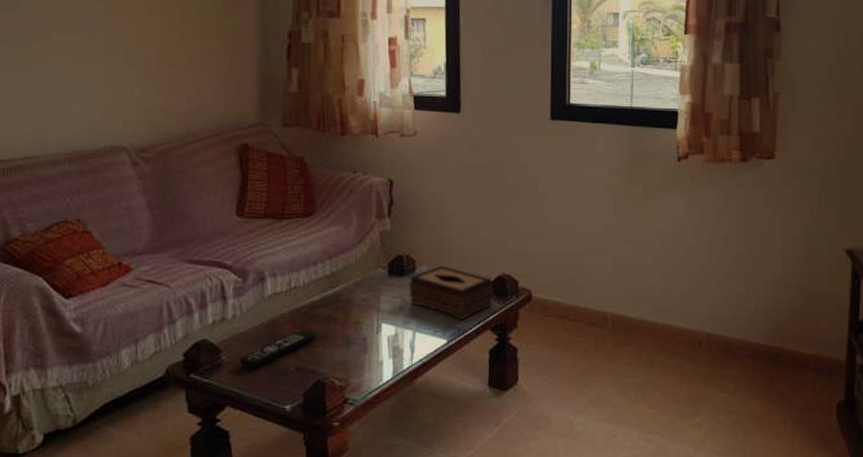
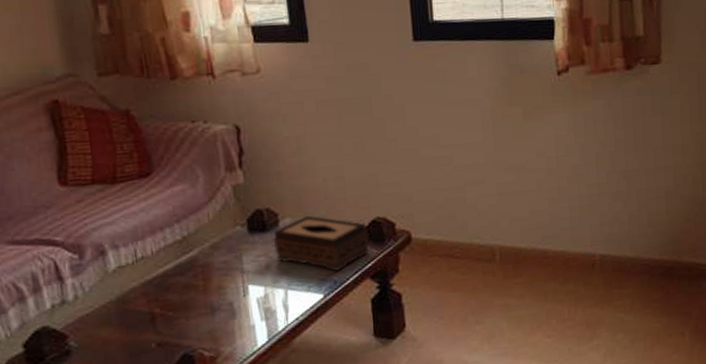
remote control: present [239,330,316,369] -> none [90,302,175,352]

